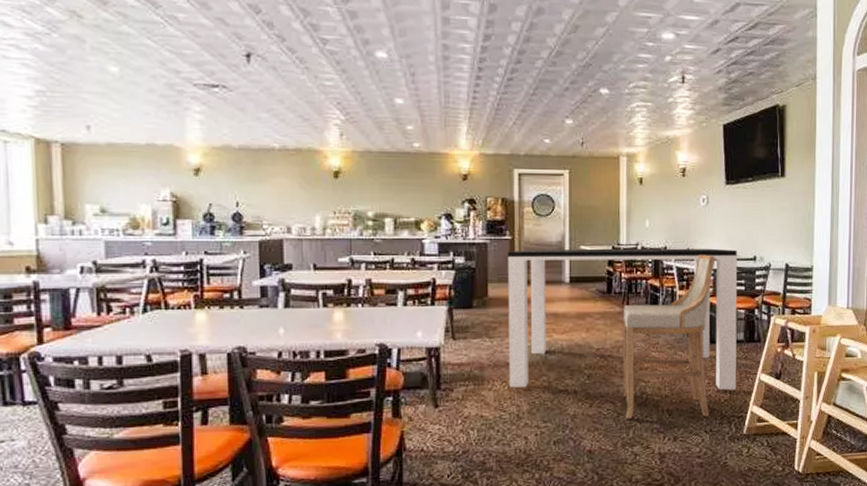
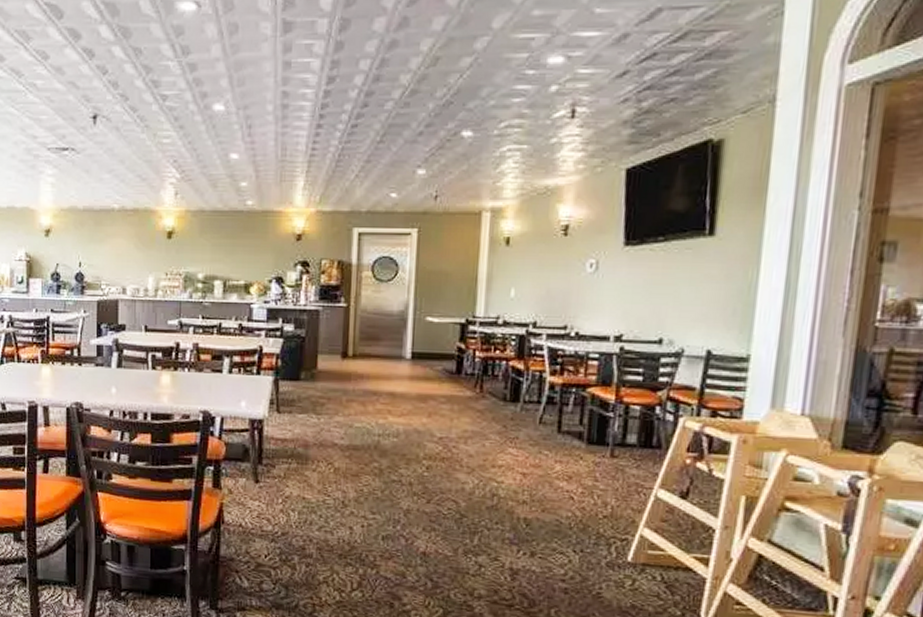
dining table: present [508,248,738,391] -> none [335,319,635,506]
bar stool: present [623,255,715,419] -> none [469,333,603,534]

